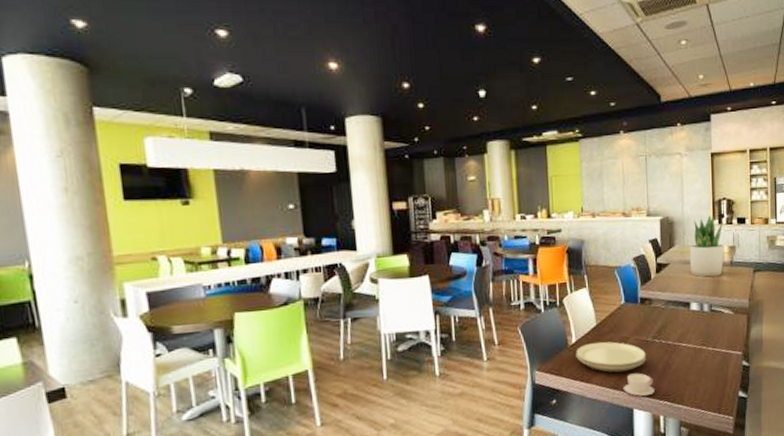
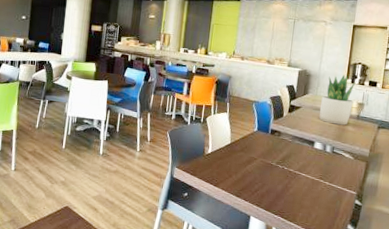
plate: present [576,341,646,373] -> none [209,156,269,185]
teacup: present [623,373,655,396] -> none [244,187,272,208]

